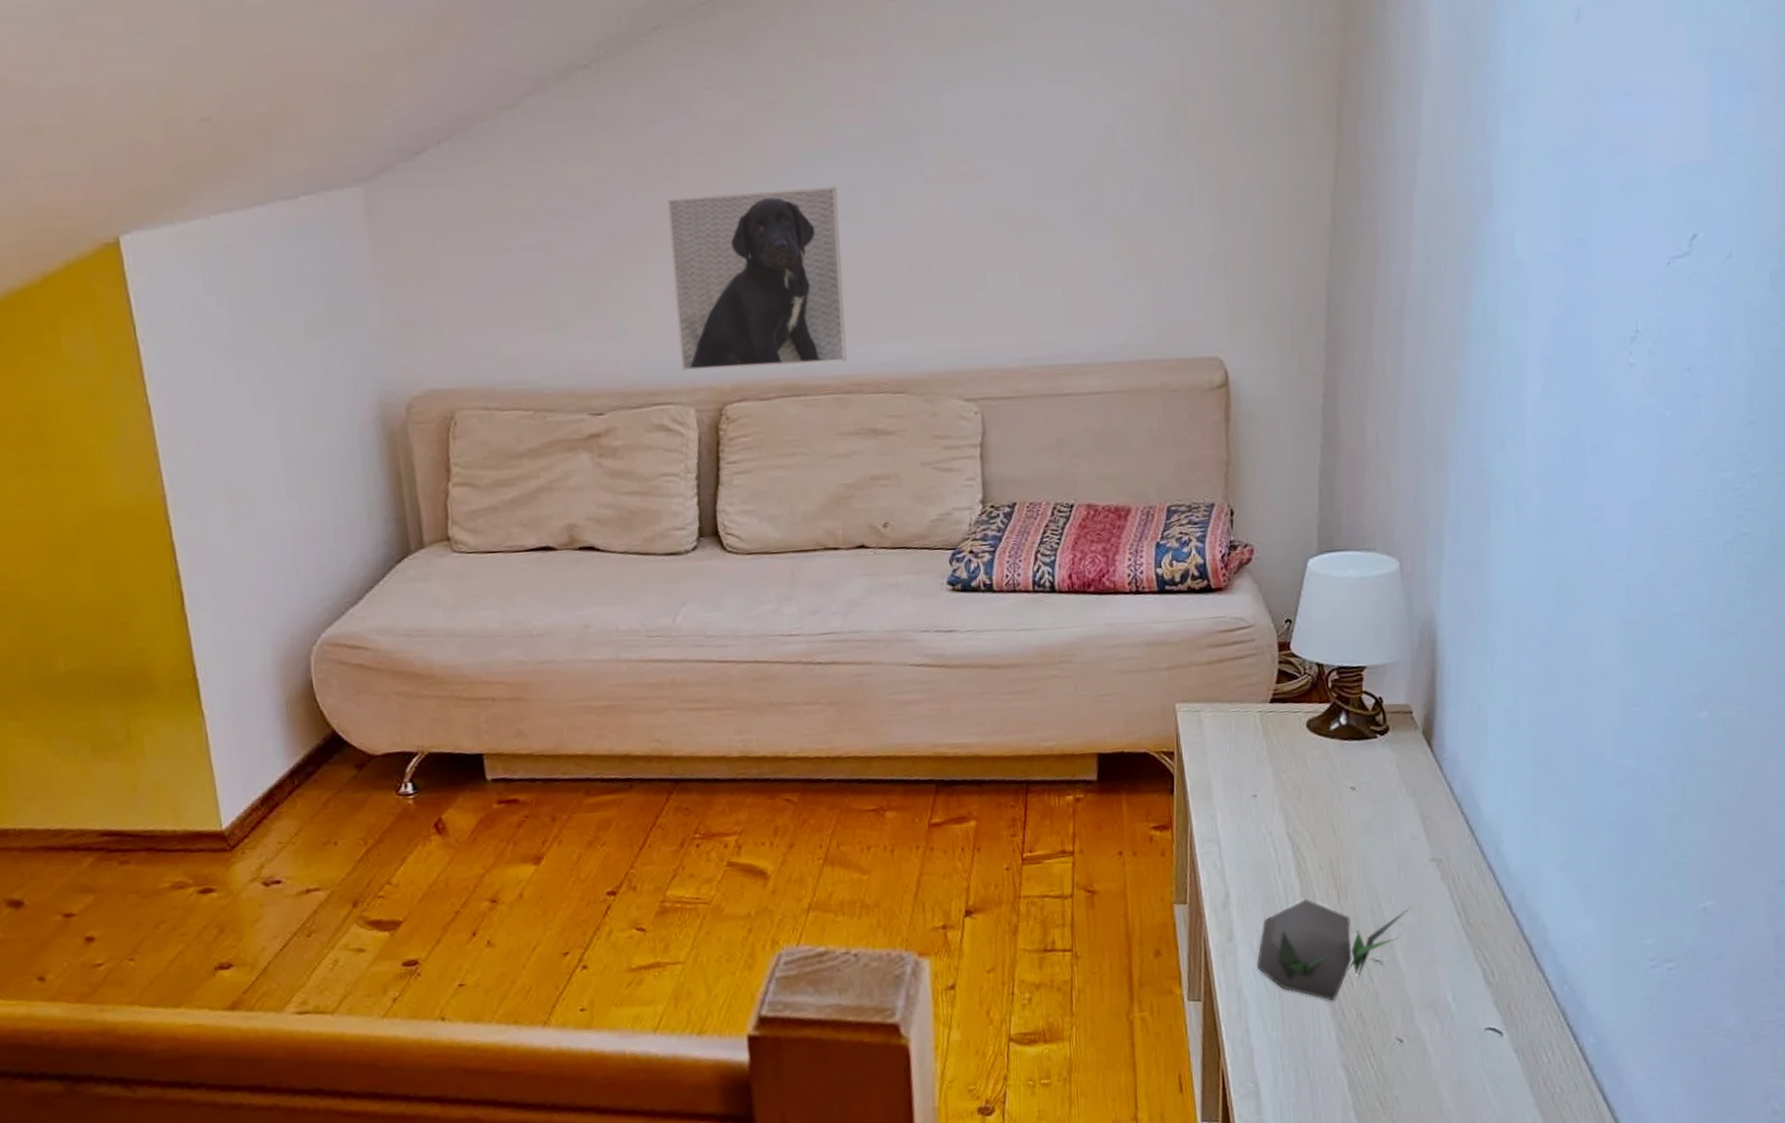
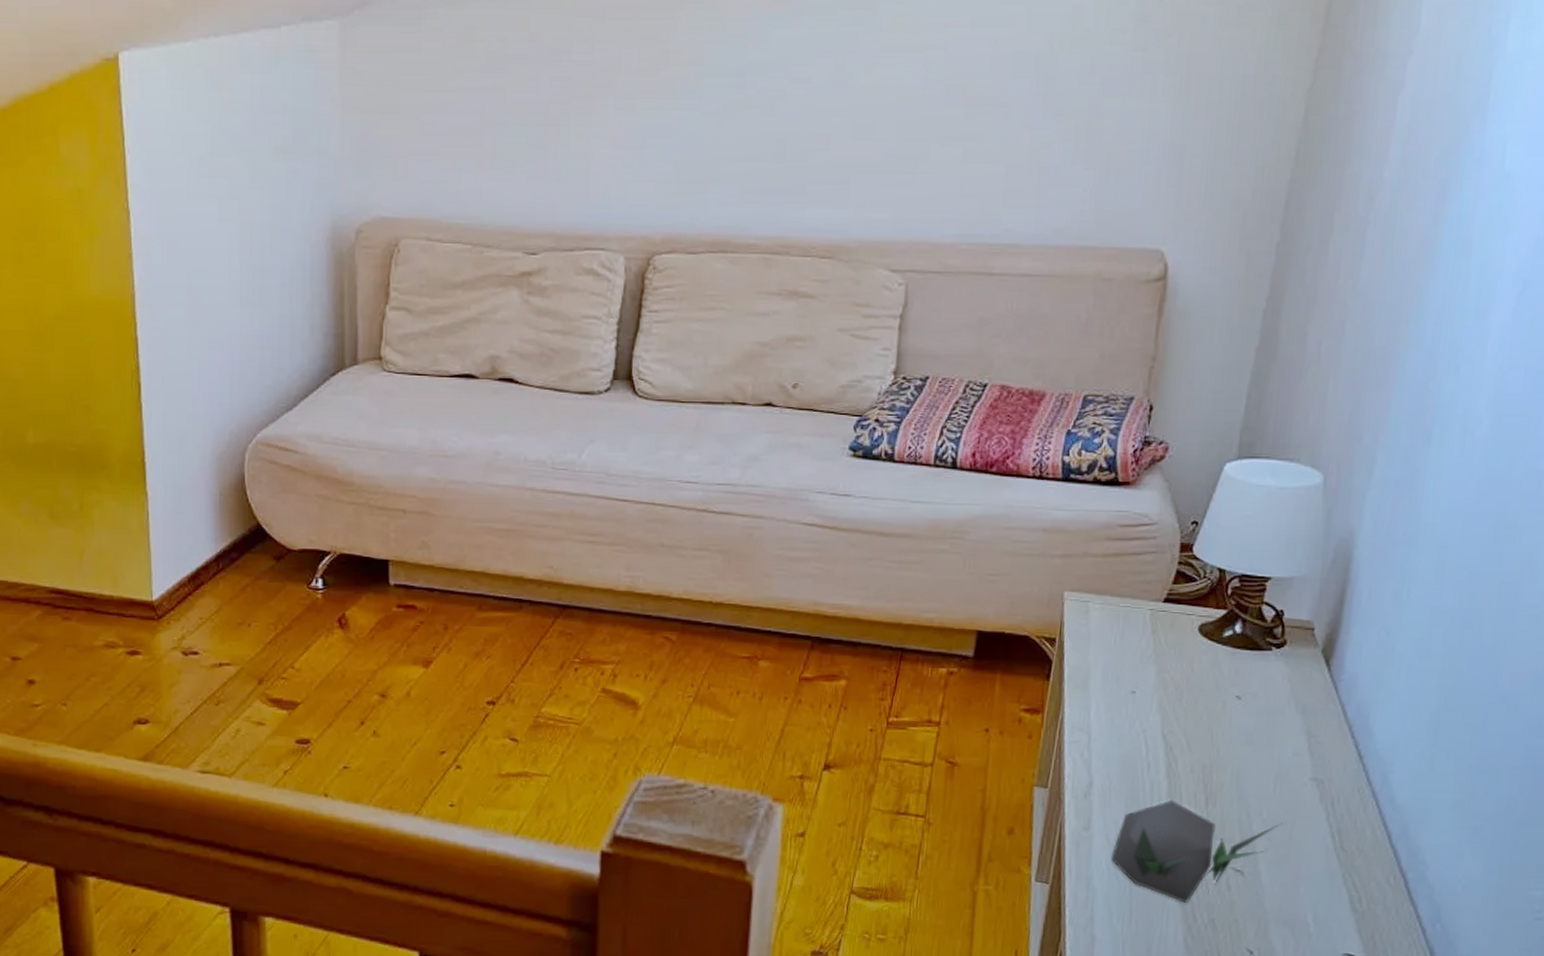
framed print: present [667,187,847,371] -> none [617,49,790,223]

